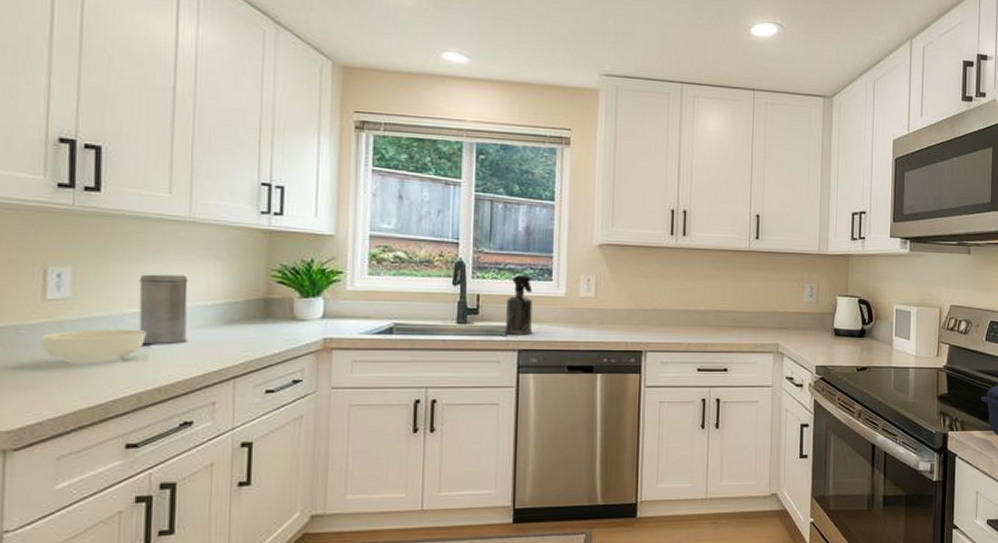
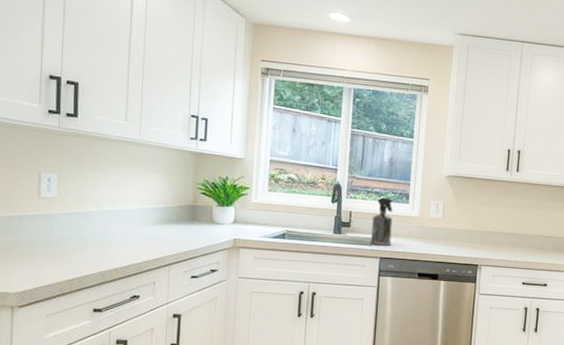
bowl: present [40,329,148,365] -> none [36,221,109,248]
canister: present [139,274,188,345] -> none [103,182,138,237]

